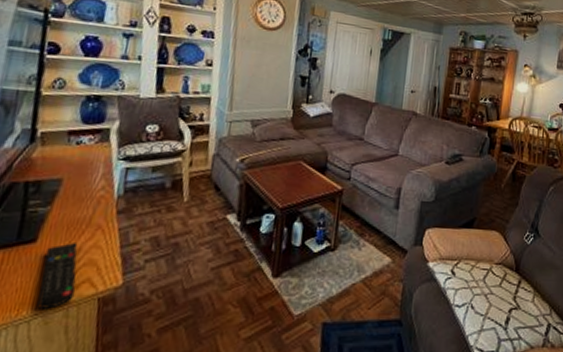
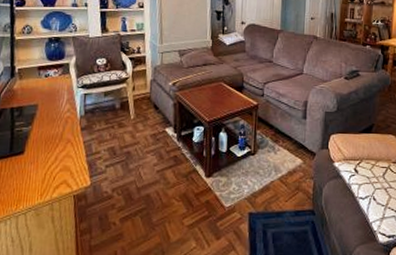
remote control: present [37,243,78,309] -> none [30,154,57,204]

